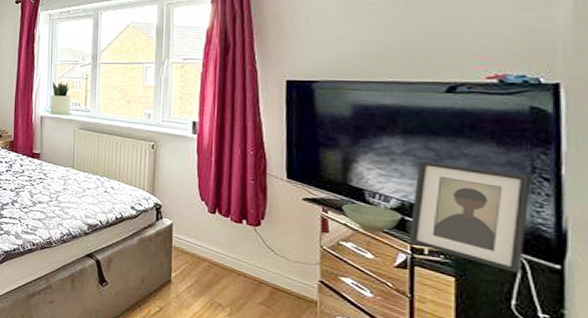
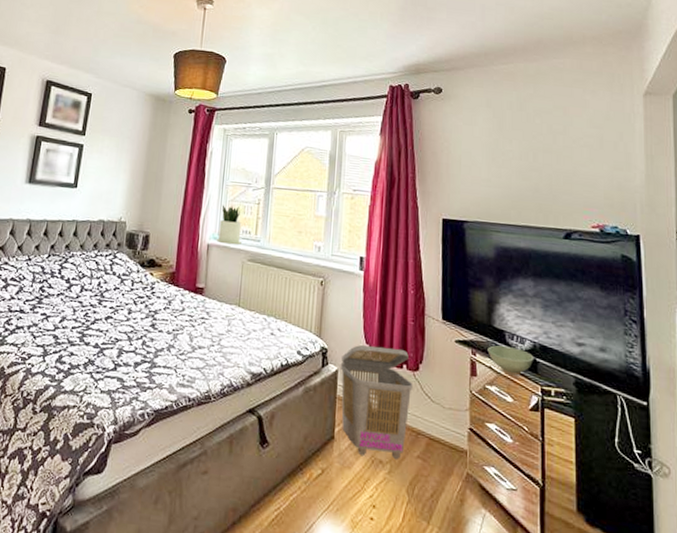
laundry basket: none [175,201,254,305] -> present [340,344,413,461]
picture frame: present [408,160,531,274] -> none [539,302,625,411]

